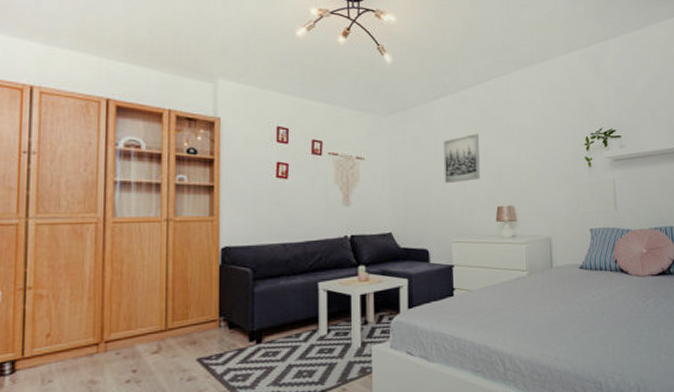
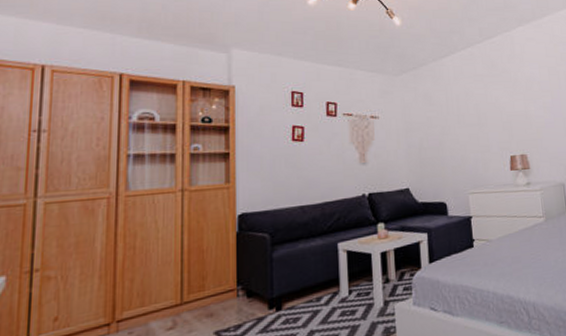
wall art: present [443,133,480,184] -> none [454,87,492,137]

